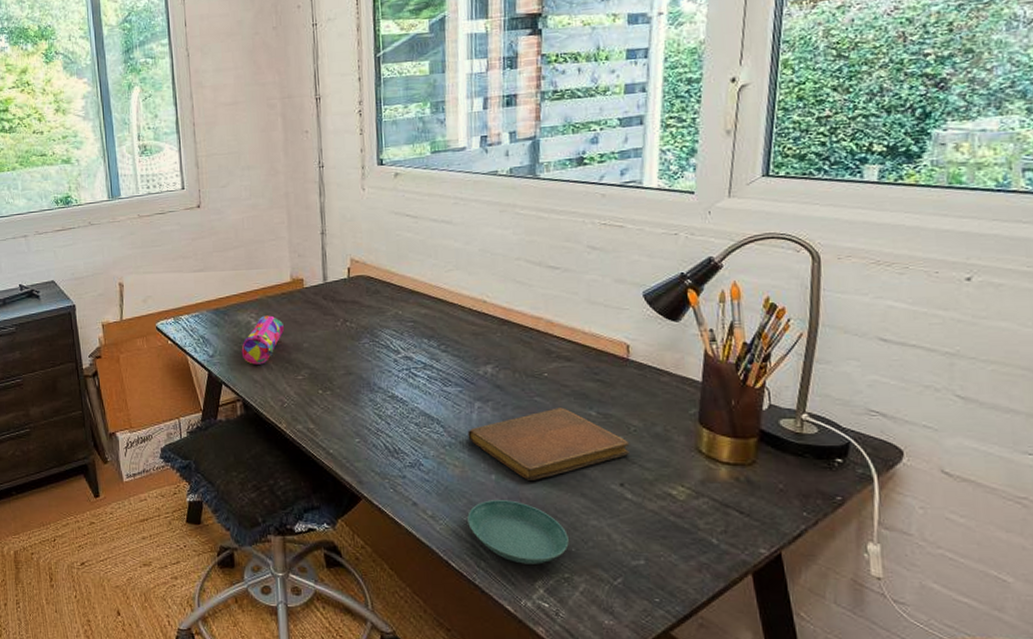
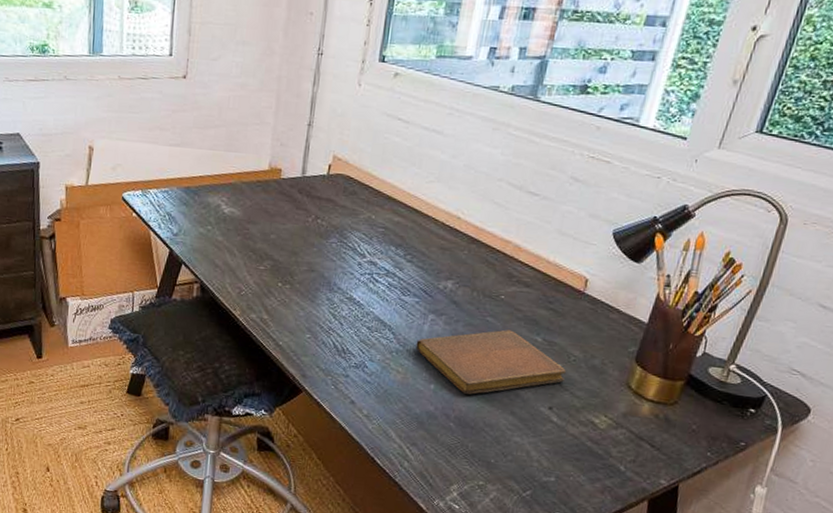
pencil case: present [241,315,284,365] -> none [206,201,254,250]
saucer: present [467,500,569,564] -> none [399,407,491,470]

